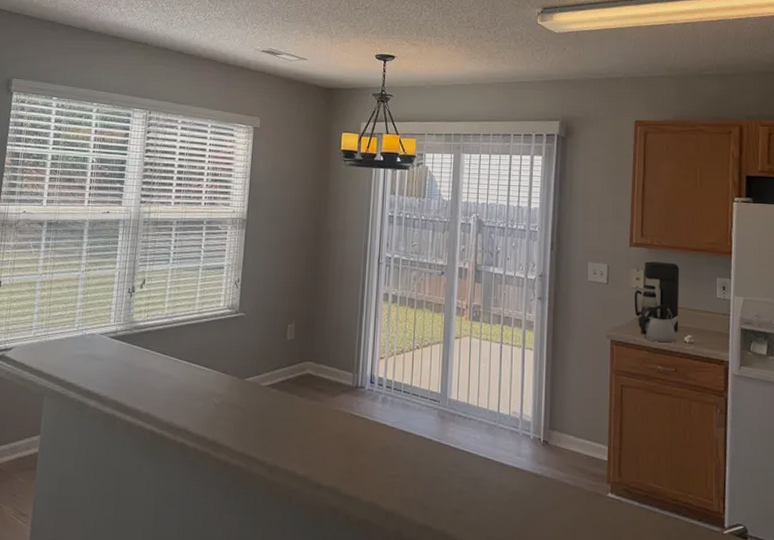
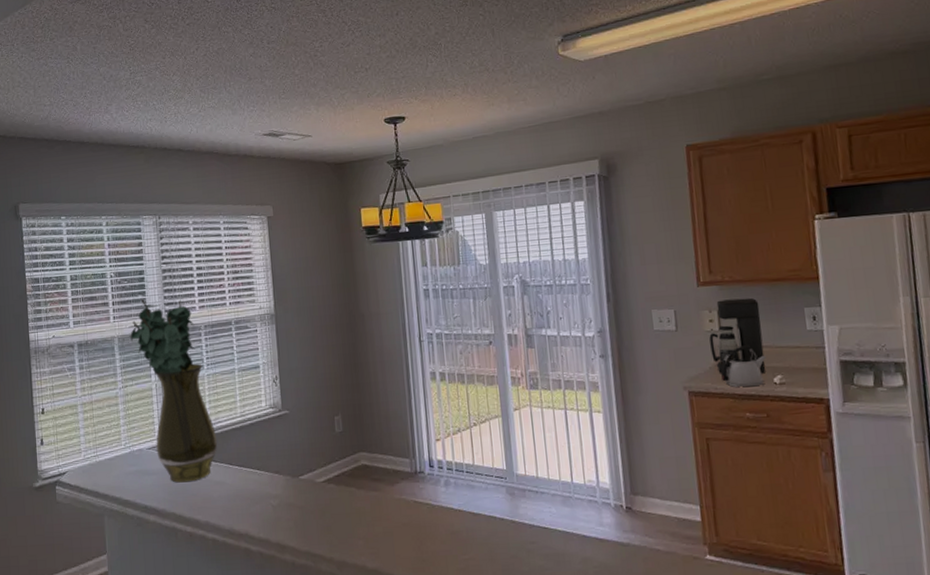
vase: none [101,188,172,372] -> present [130,299,218,483]

